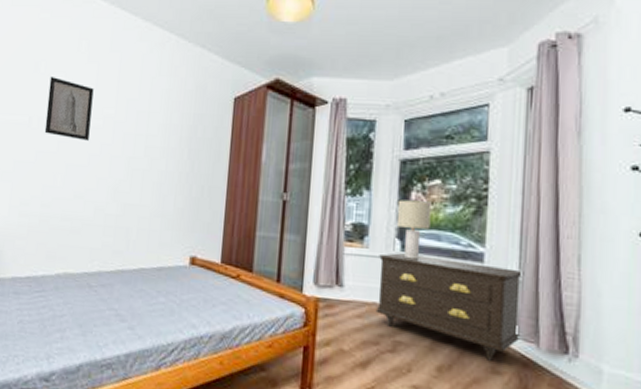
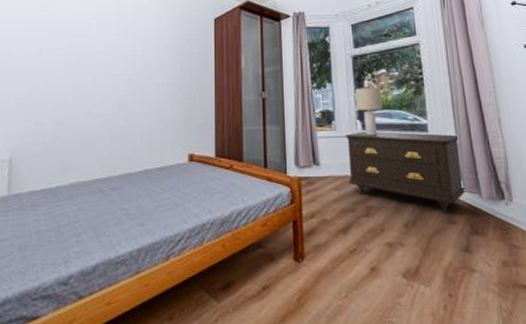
wall art: present [44,77,94,141] -> none [54,14,96,65]

